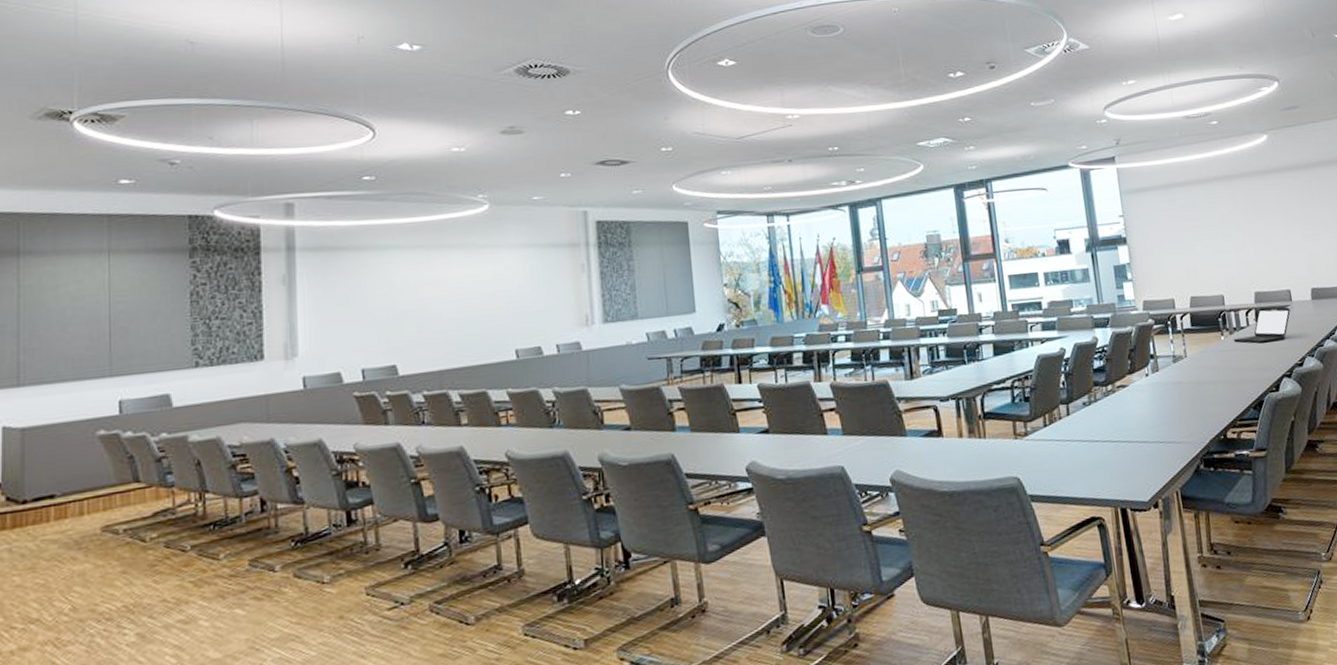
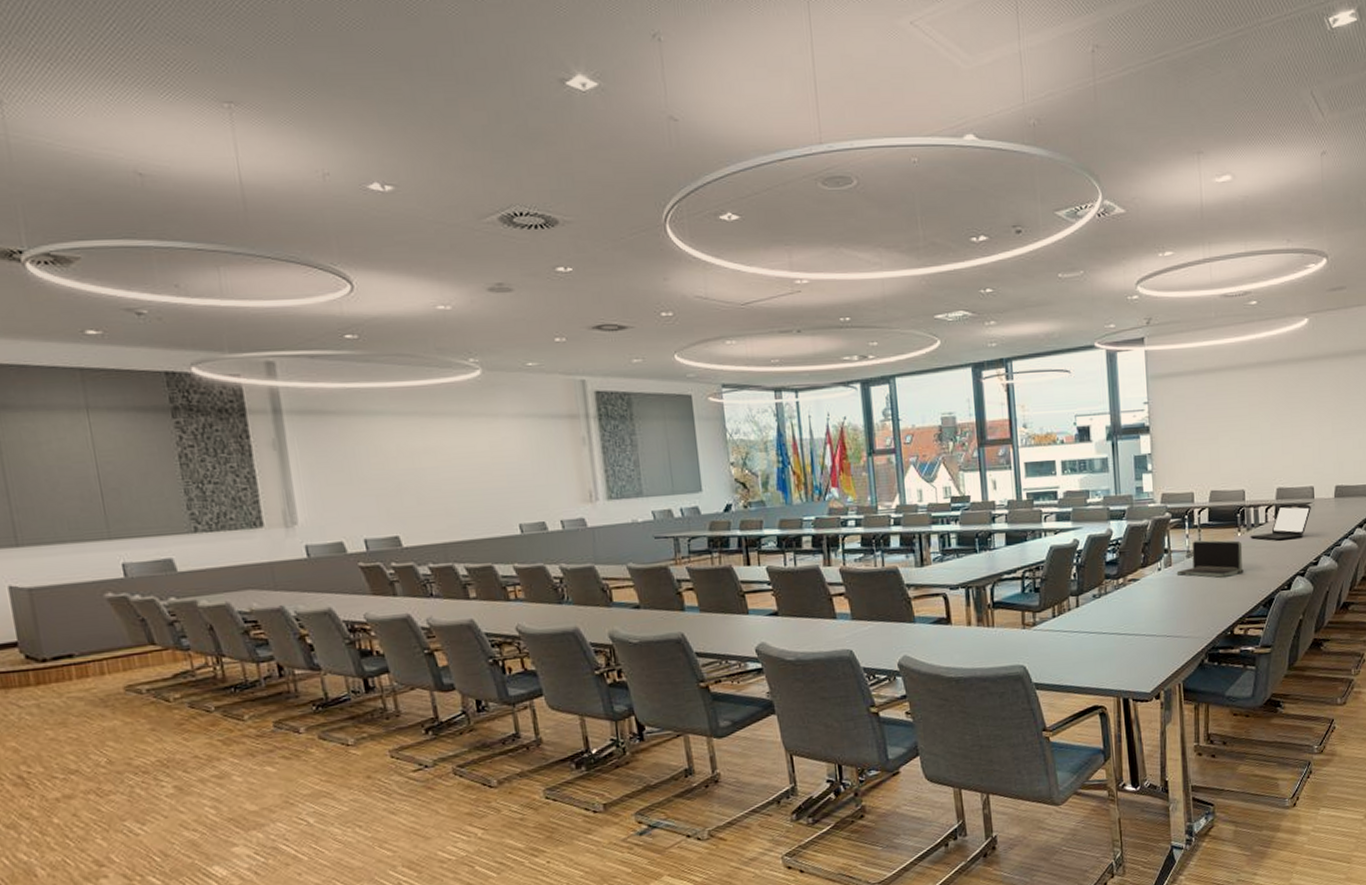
laptop: none [1164,344,1231,382] -> present [1176,540,1244,579]

